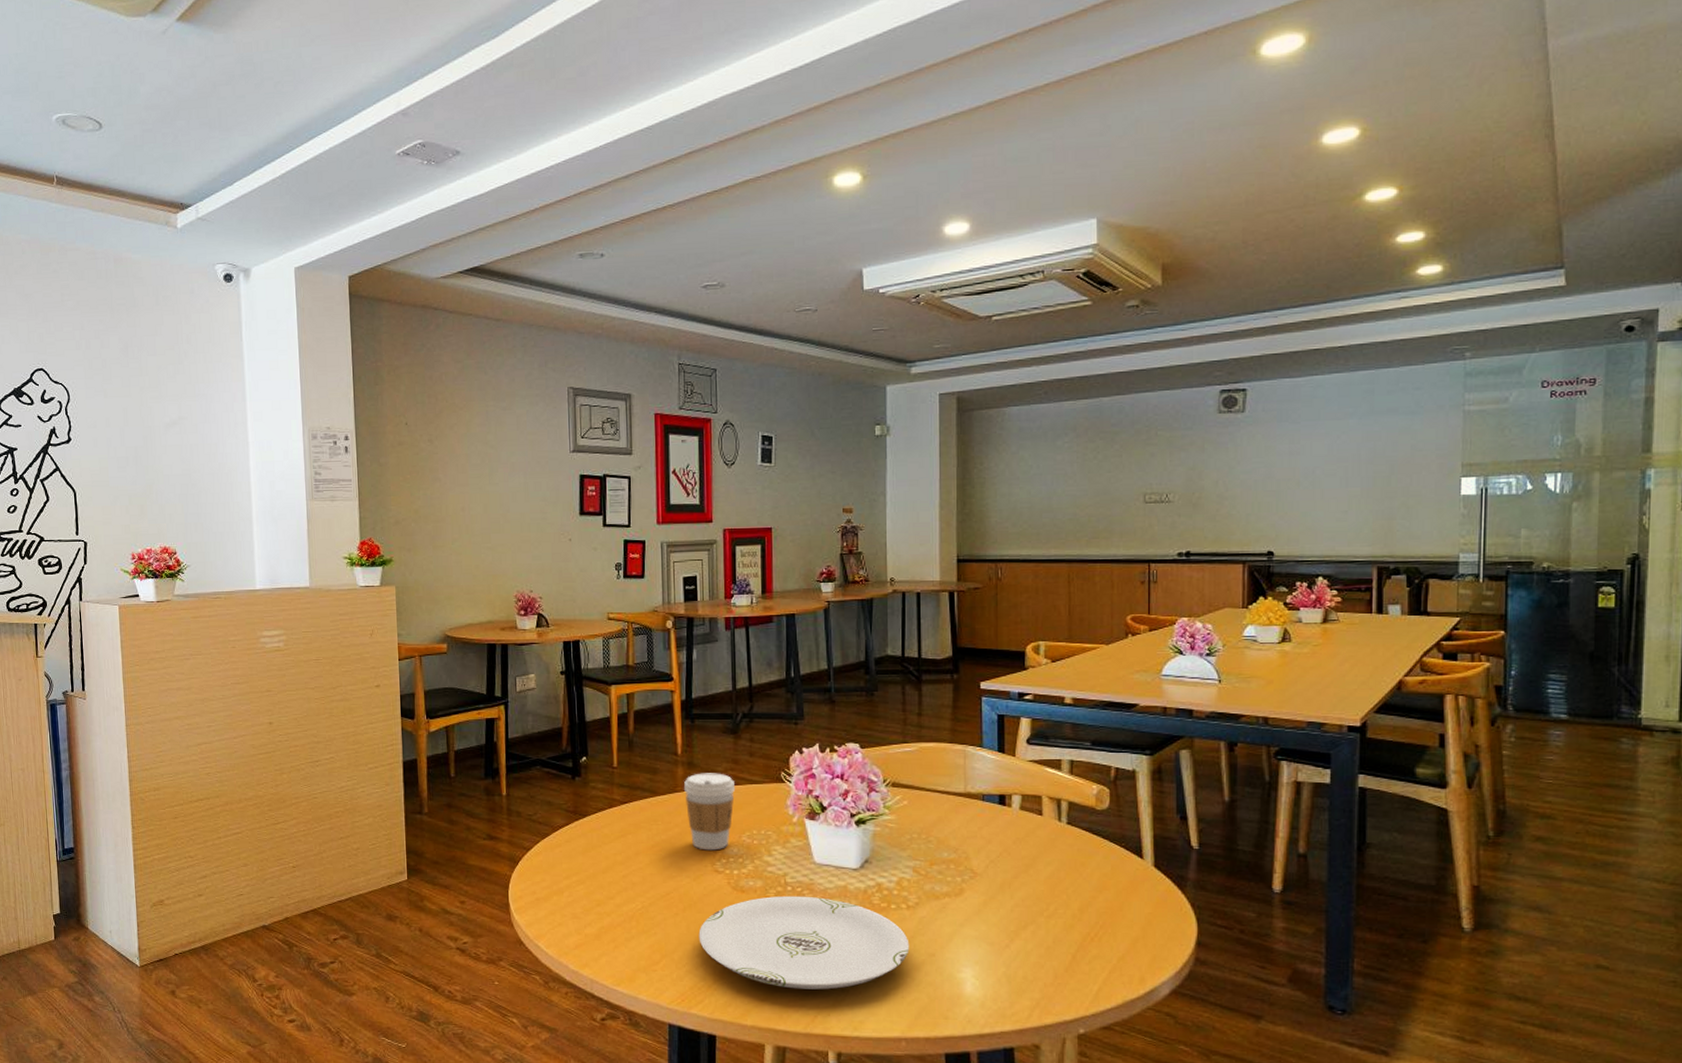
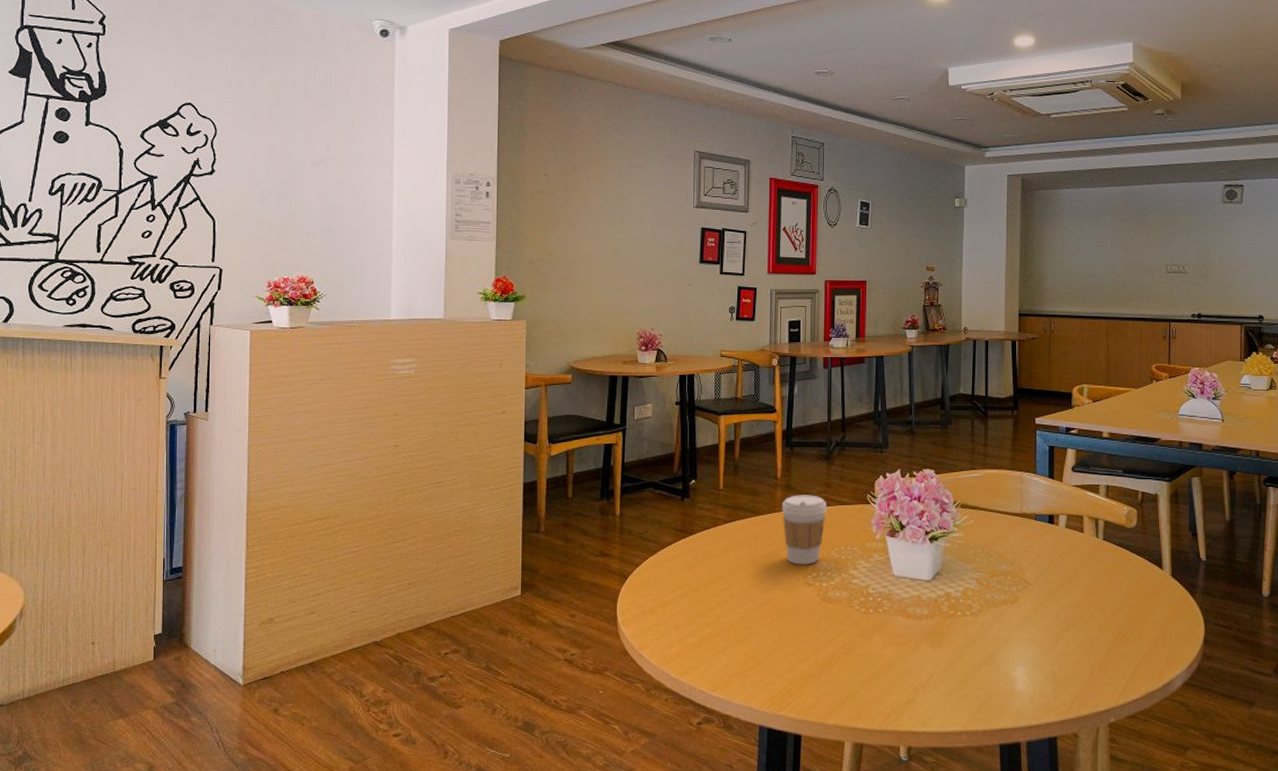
plate: present [698,895,910,990] -> none [789,605,972,690]

